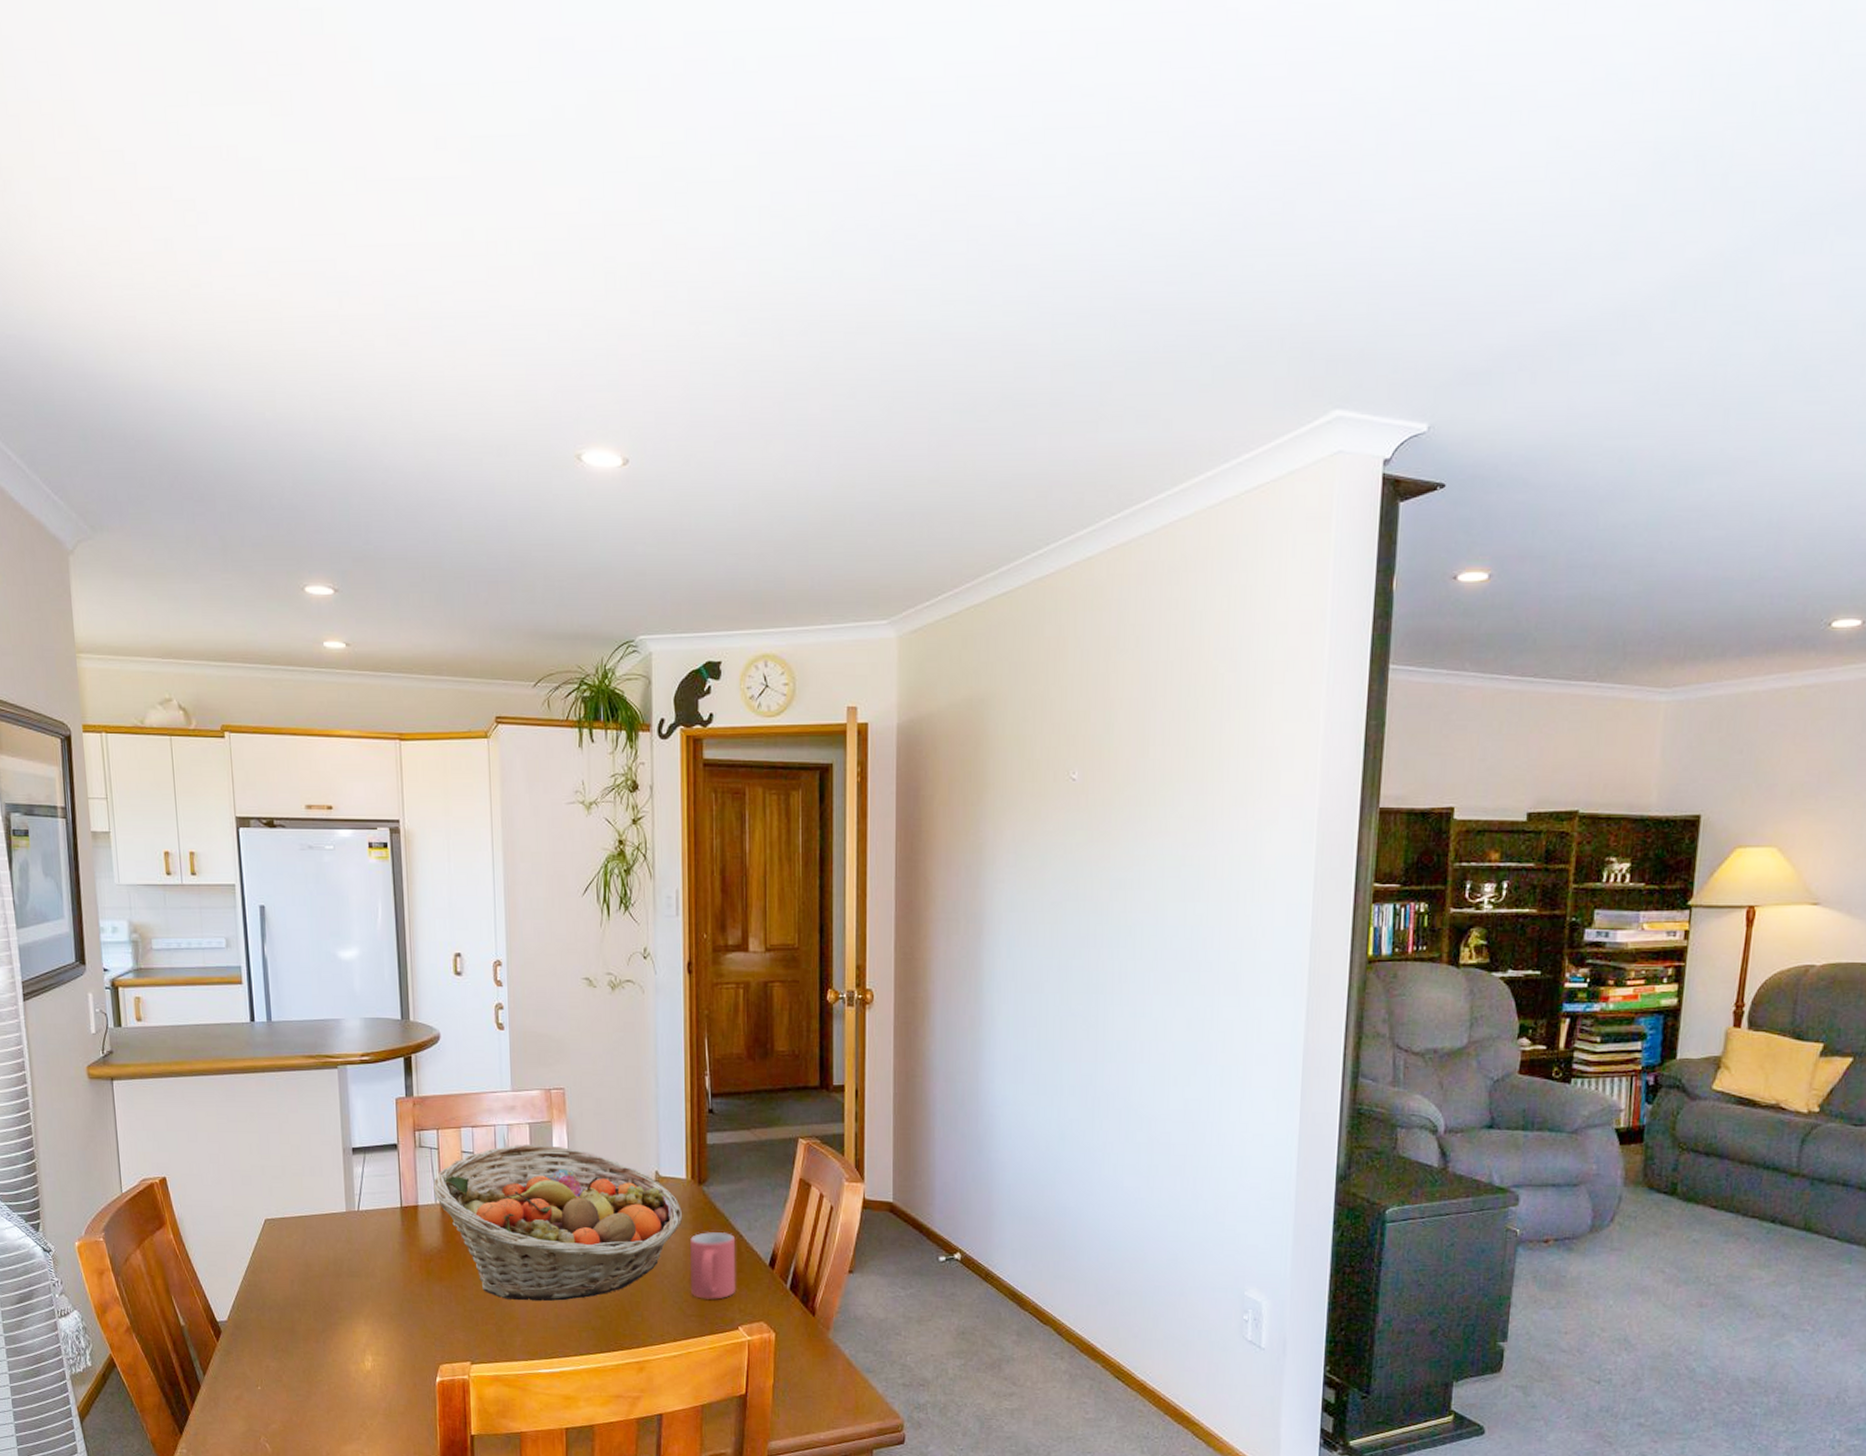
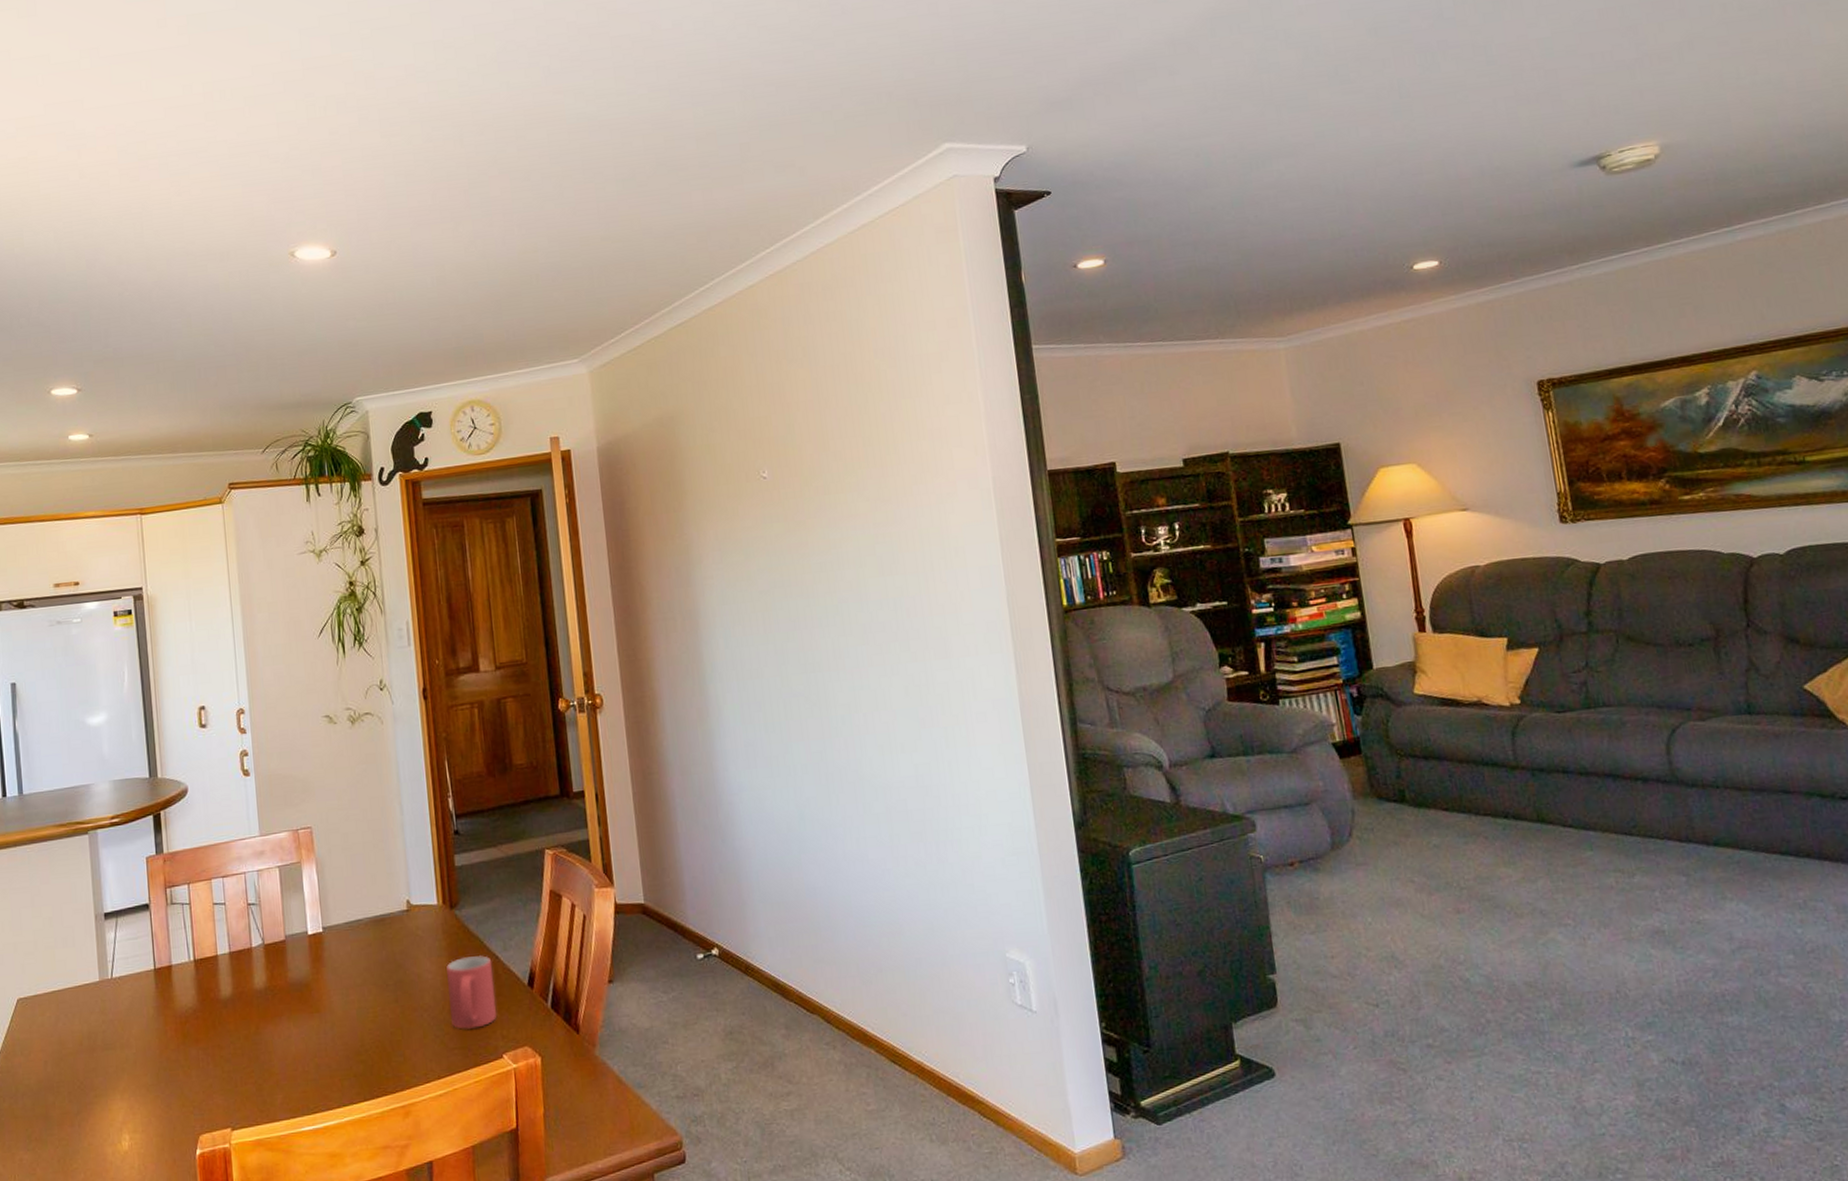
fruit basket: present [432,1143,683,1302] -> none [185,887,438,1055]

